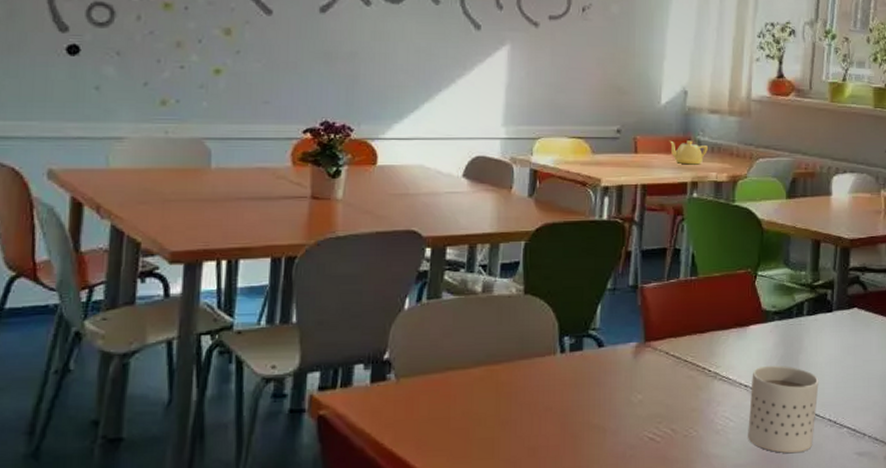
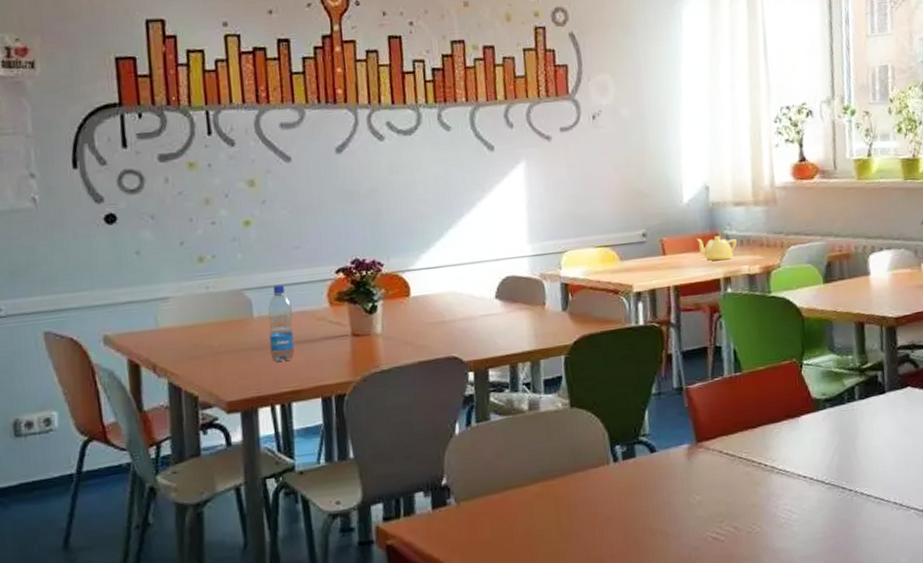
bottle: none [223,137,252,217] -> present [267,284,295,363]
mug: present [748,365,819,454] -> none [809,452,881,541]

